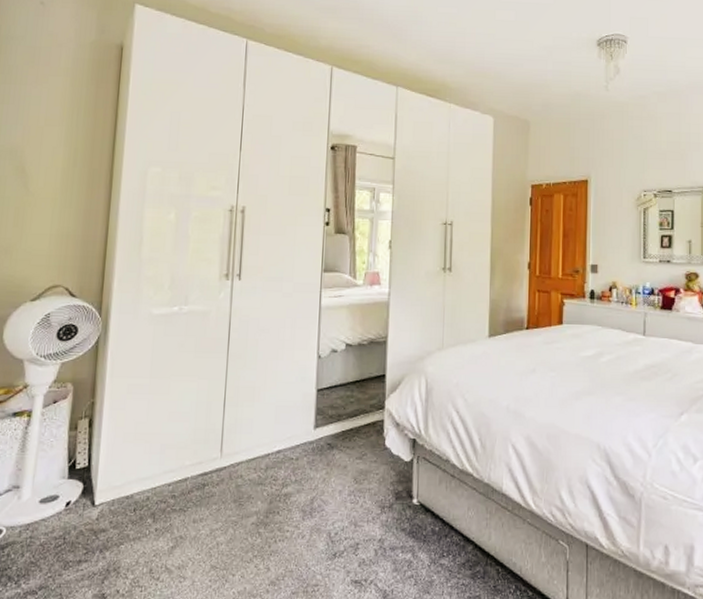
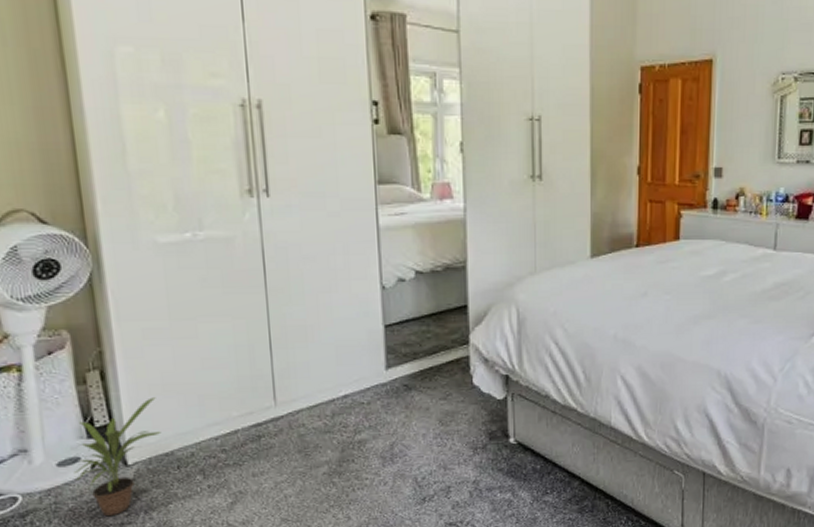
potted plant: none [51,444,128,554] -> present [73,397,162,517]

